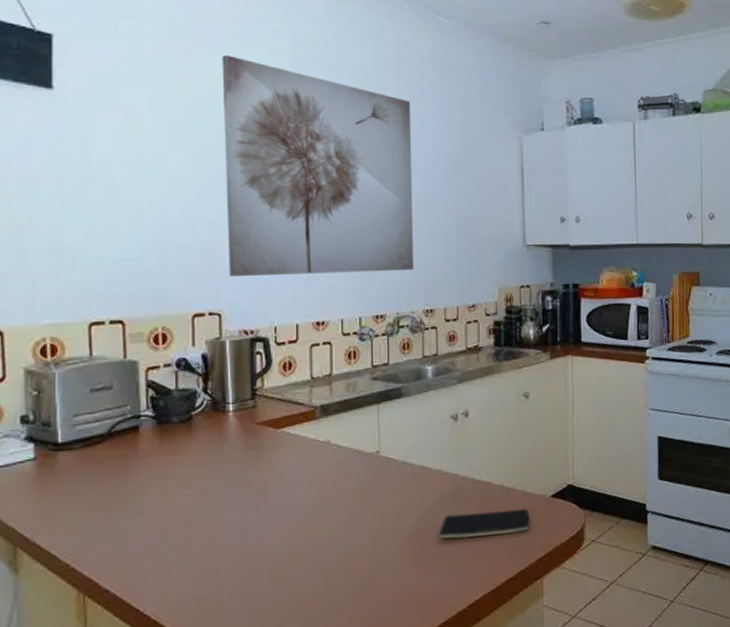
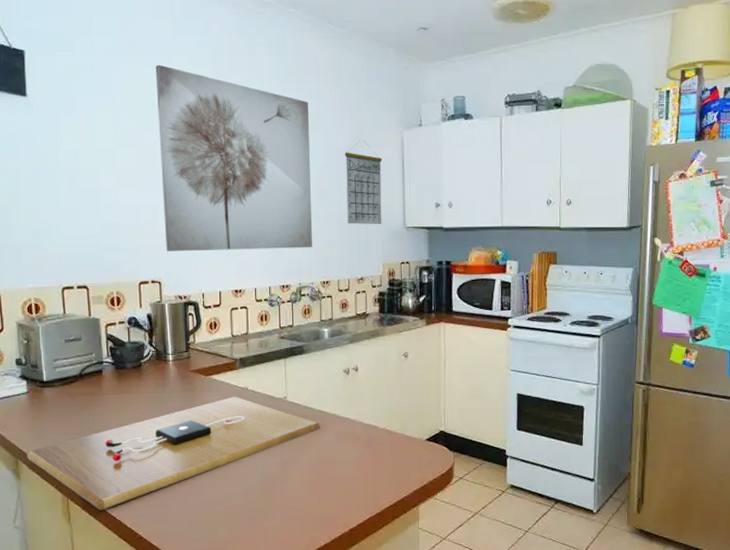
cutting board: none [30,452,421,609] -> present [27,396,320,510]
smartphone: present [439,508,530,539] -> none [335,448,408,471]
calendar: none [453,146,498,243] -> present [344,140,382,225]

